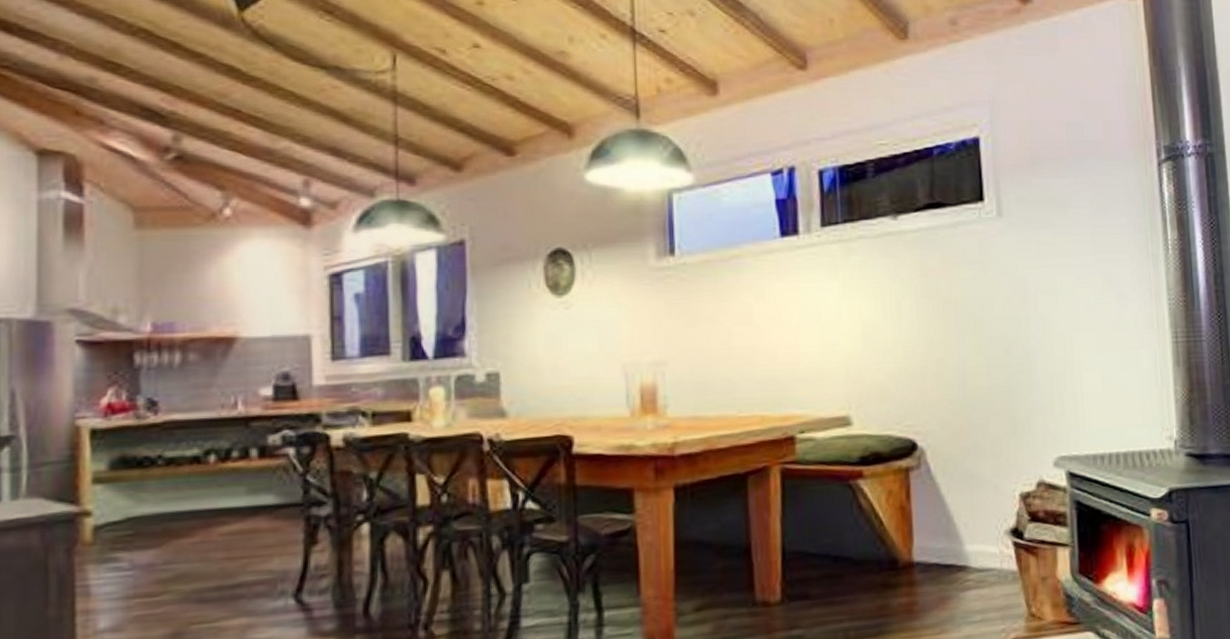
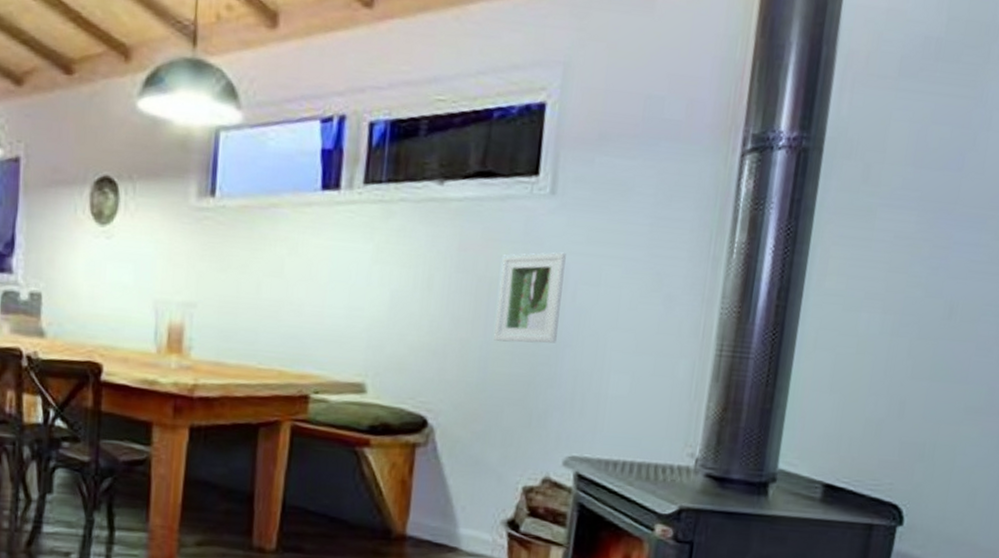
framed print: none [962,267,1027,357] -> present [494,252,566,344]

